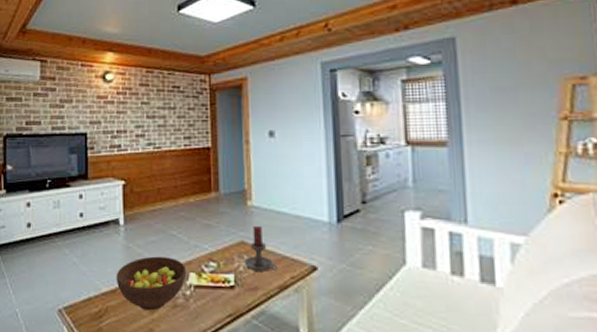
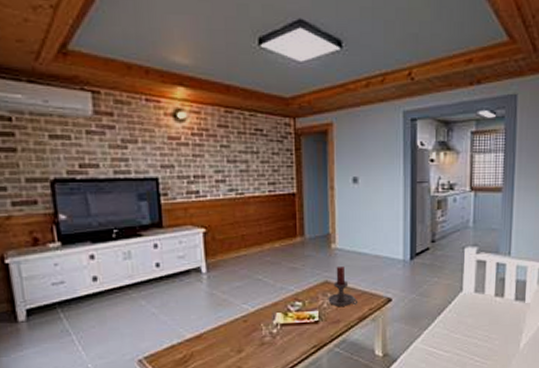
fruit bowl: present [116,256,187,311] -> none [200,300,273,351]

